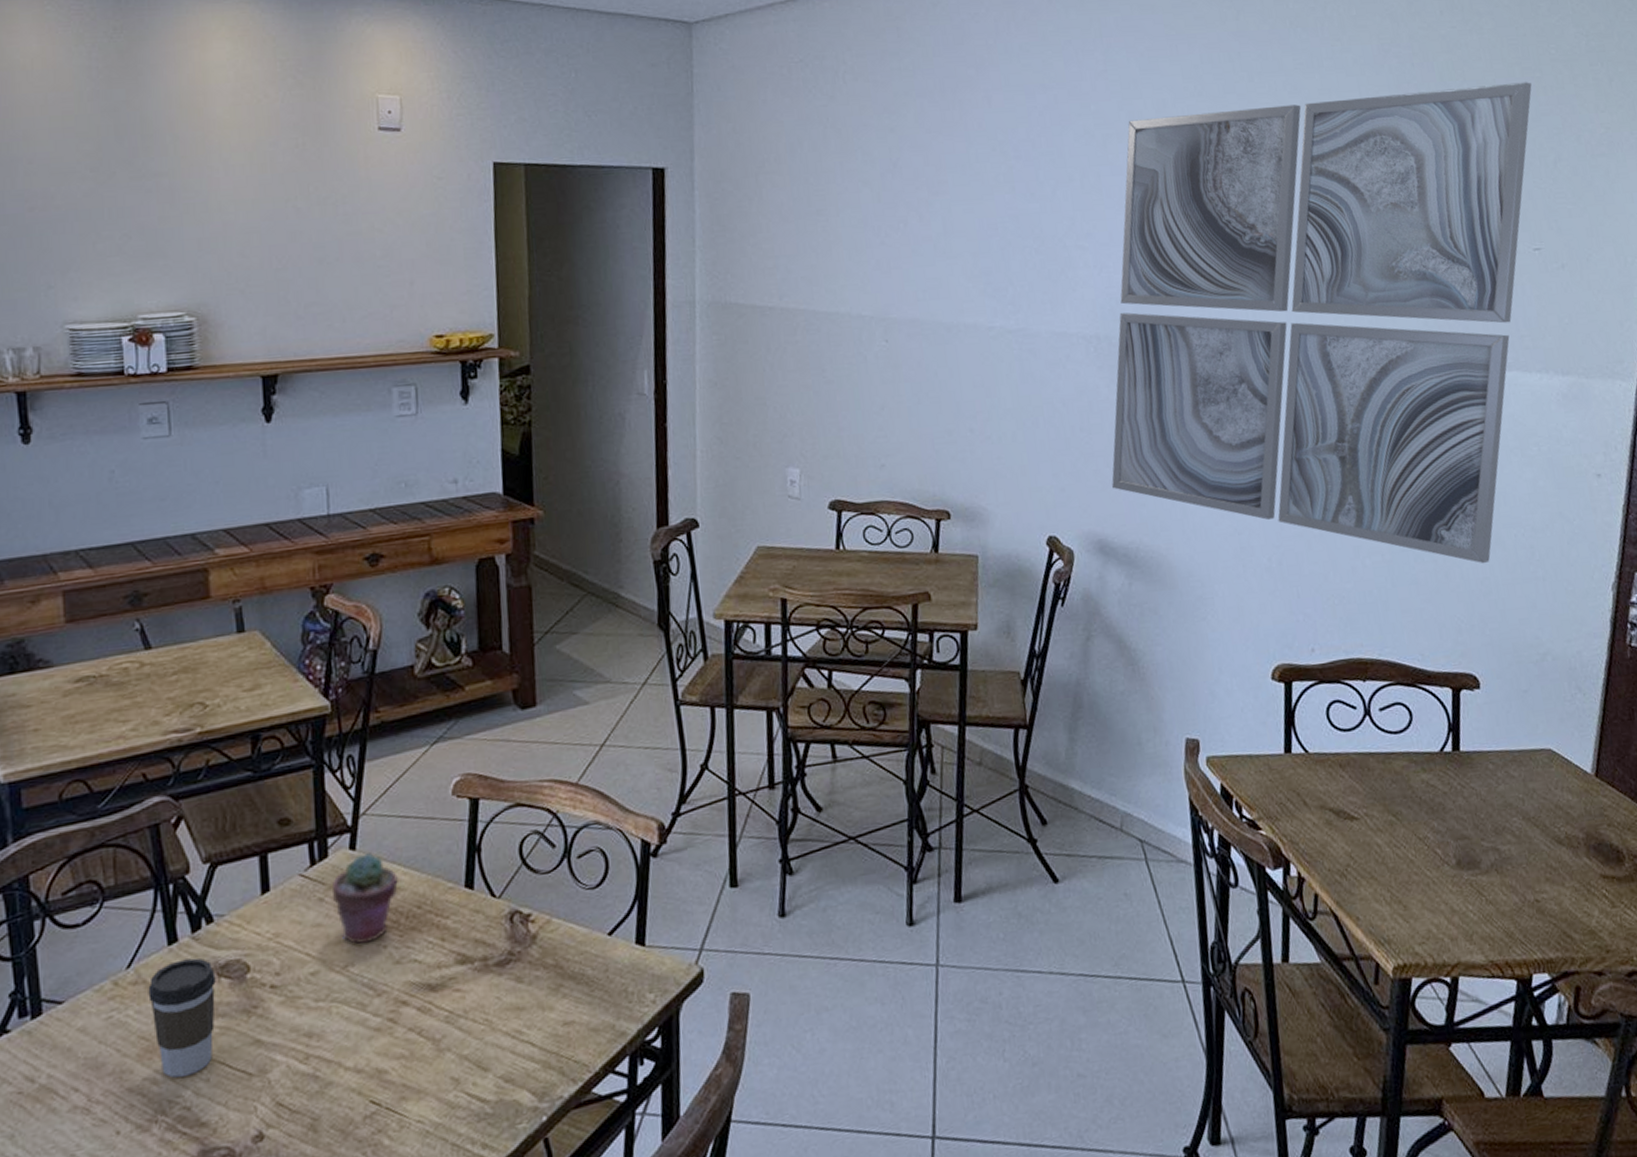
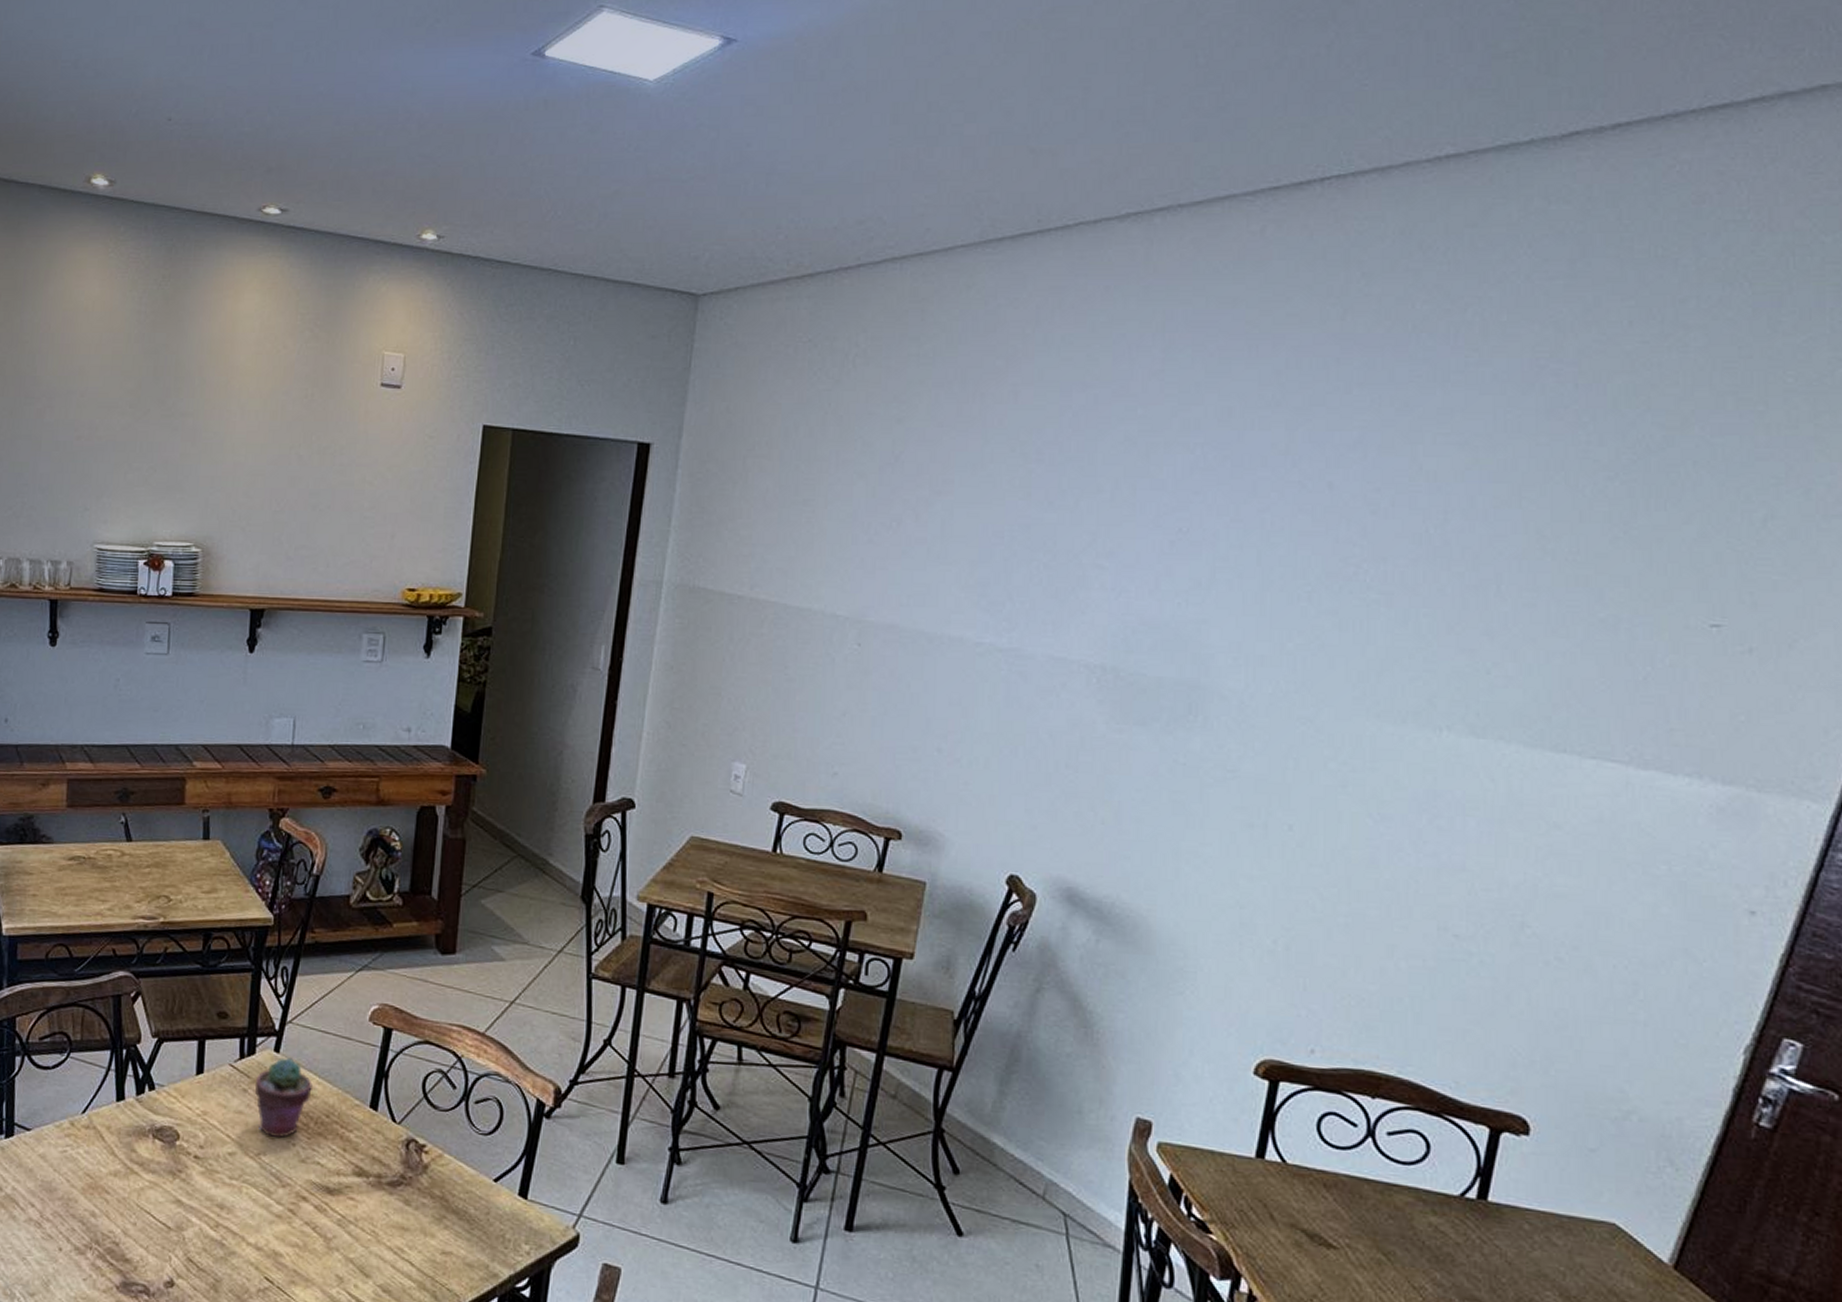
coffee cup: present [148,958,216,1078] -> none [96,1116,151,1216]
wall art: present [1111,82,1532,564] -> none [1094,416,1748,993]

